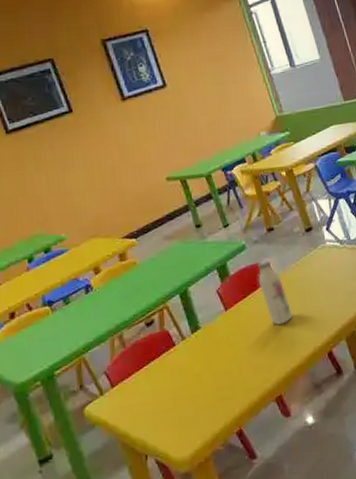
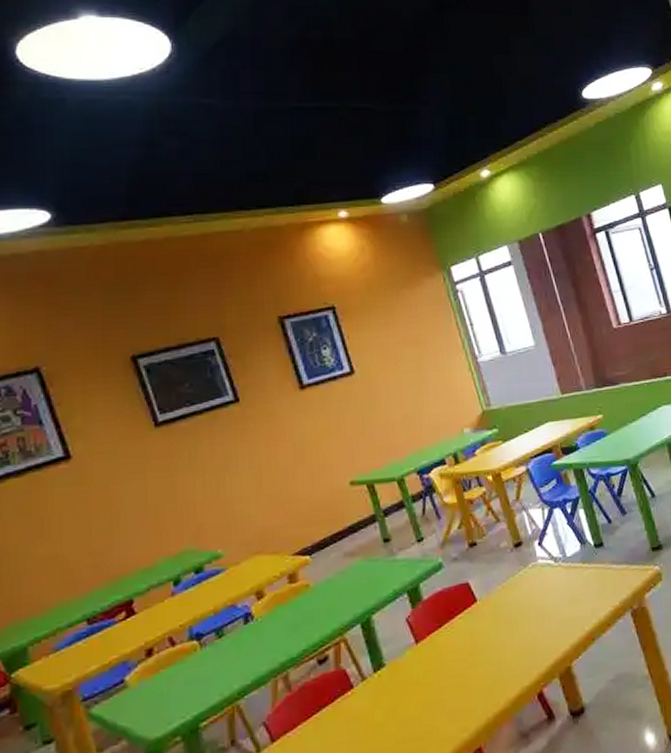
water bottle: present [257,259,293,326] -> none [455,580,497,662]

